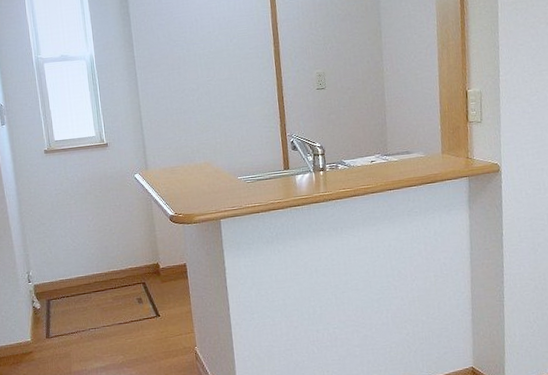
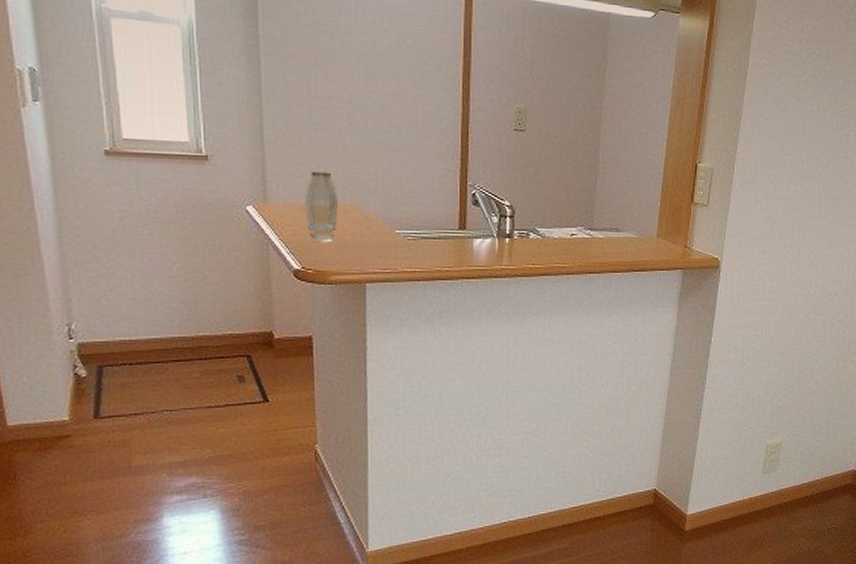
vase: none [172,142,197,194] -> present [304,171,338,243]

